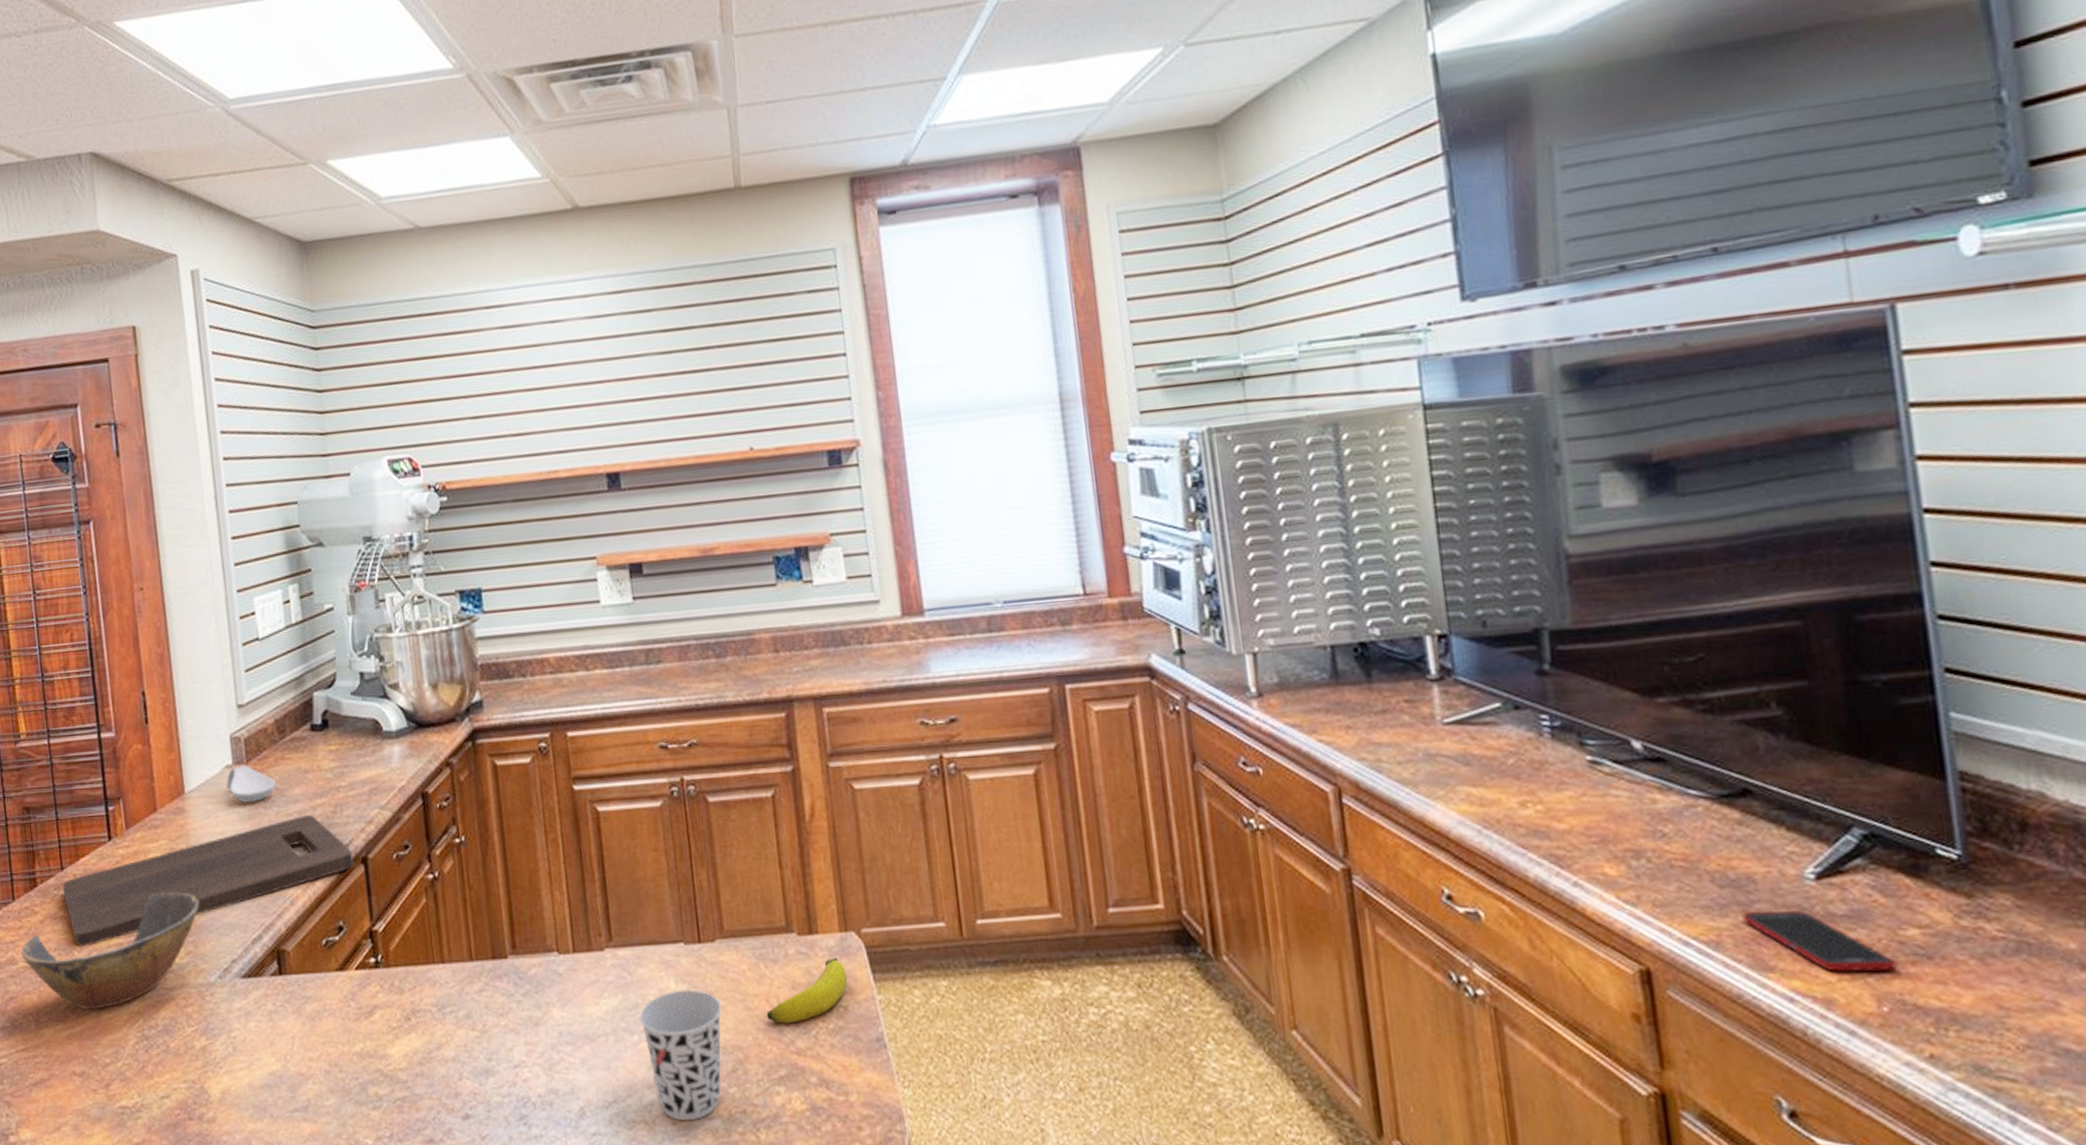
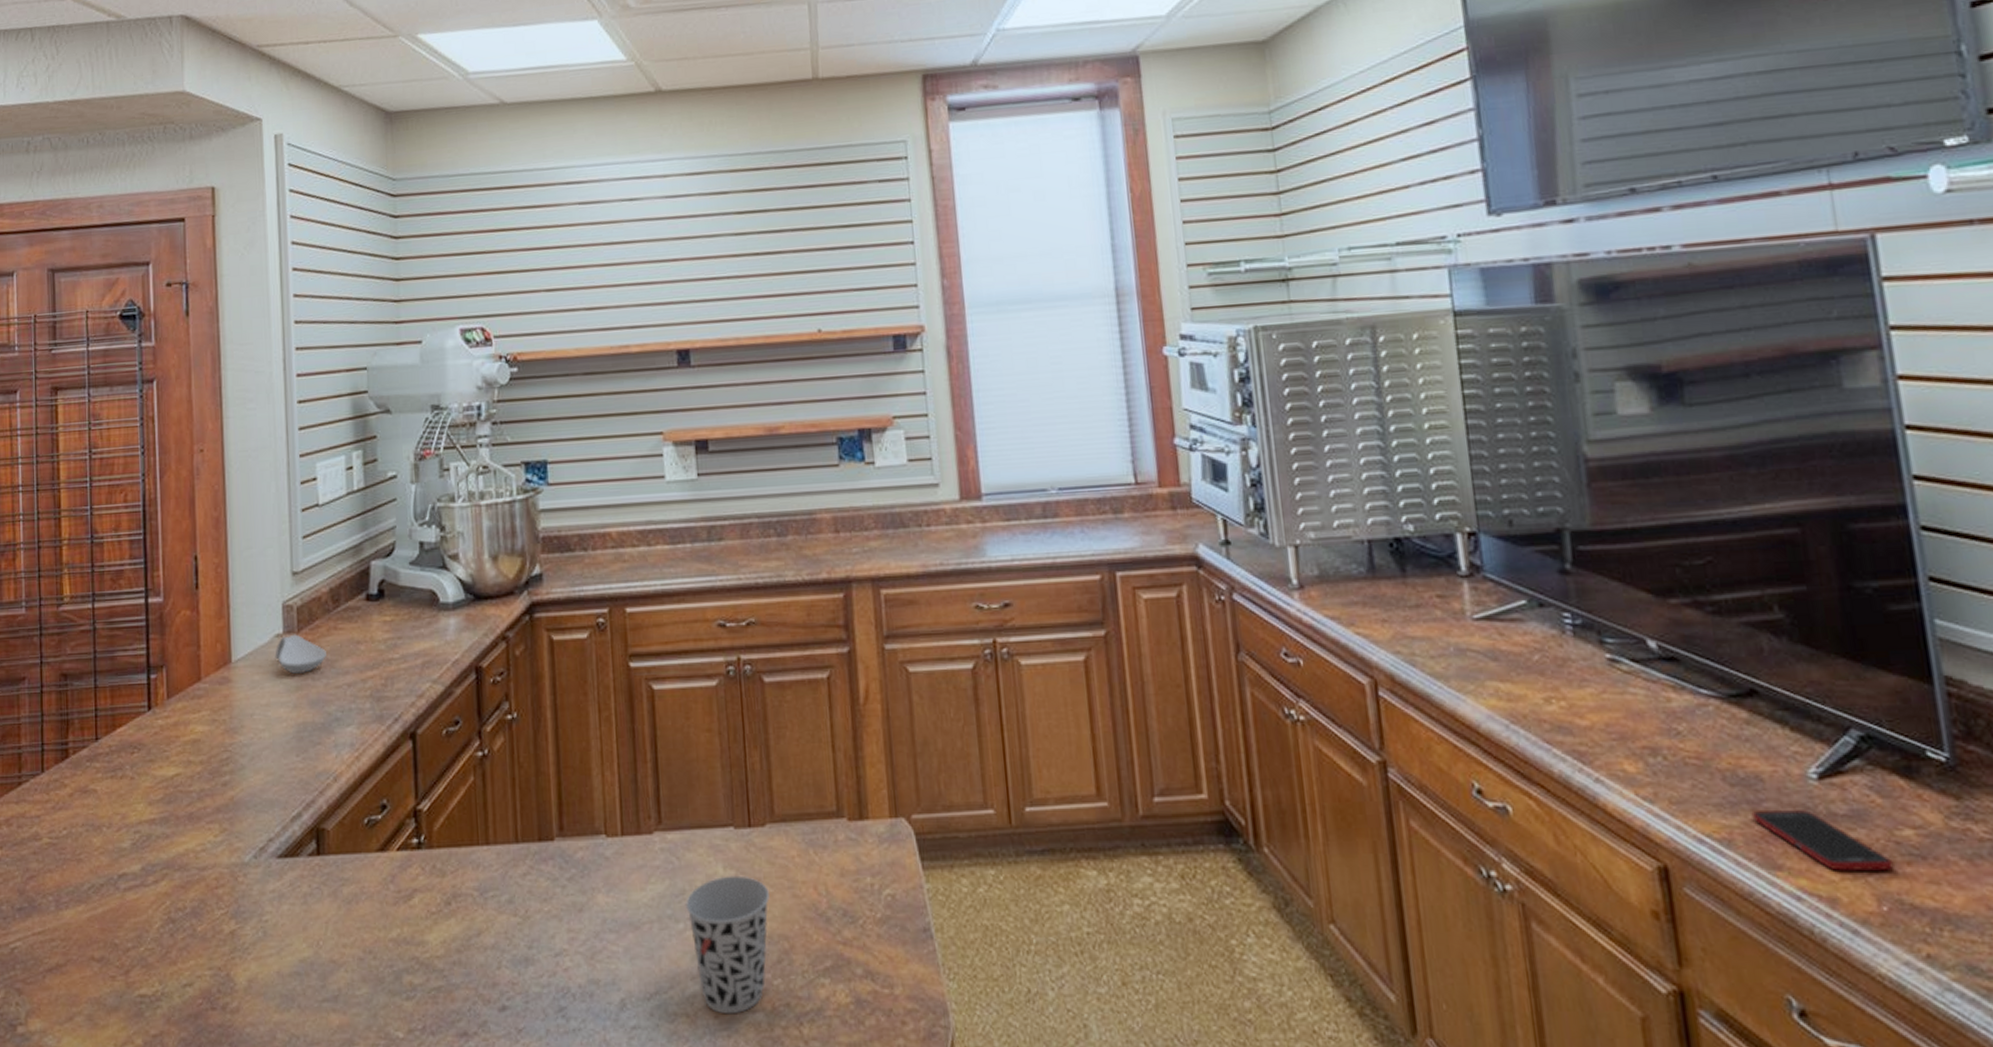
bowl: present [20,892,200,1010] -> none [46,766,239,890]
cutting board: present [63,815,354,947] -> none [96,688,402,822]
banana: present [766,958,847,1024] -> none [813,844,896,912]

